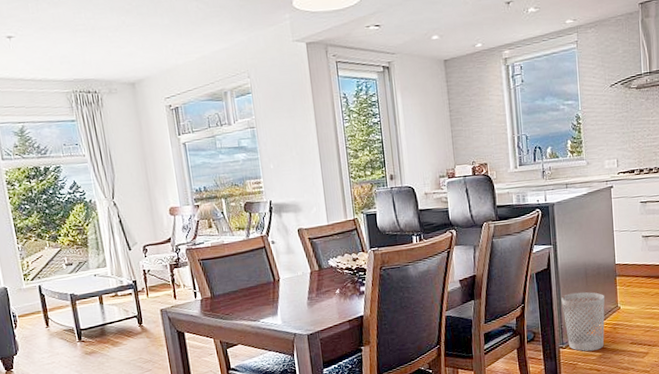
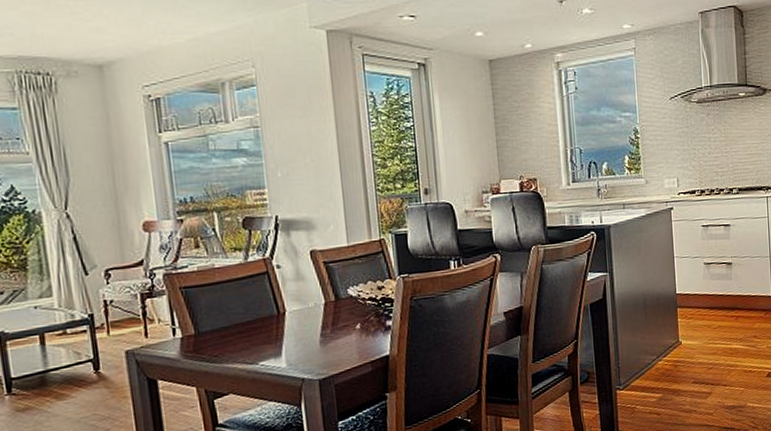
wastebasket: present [561,292,605,351] -> none [618,325,665,393]

